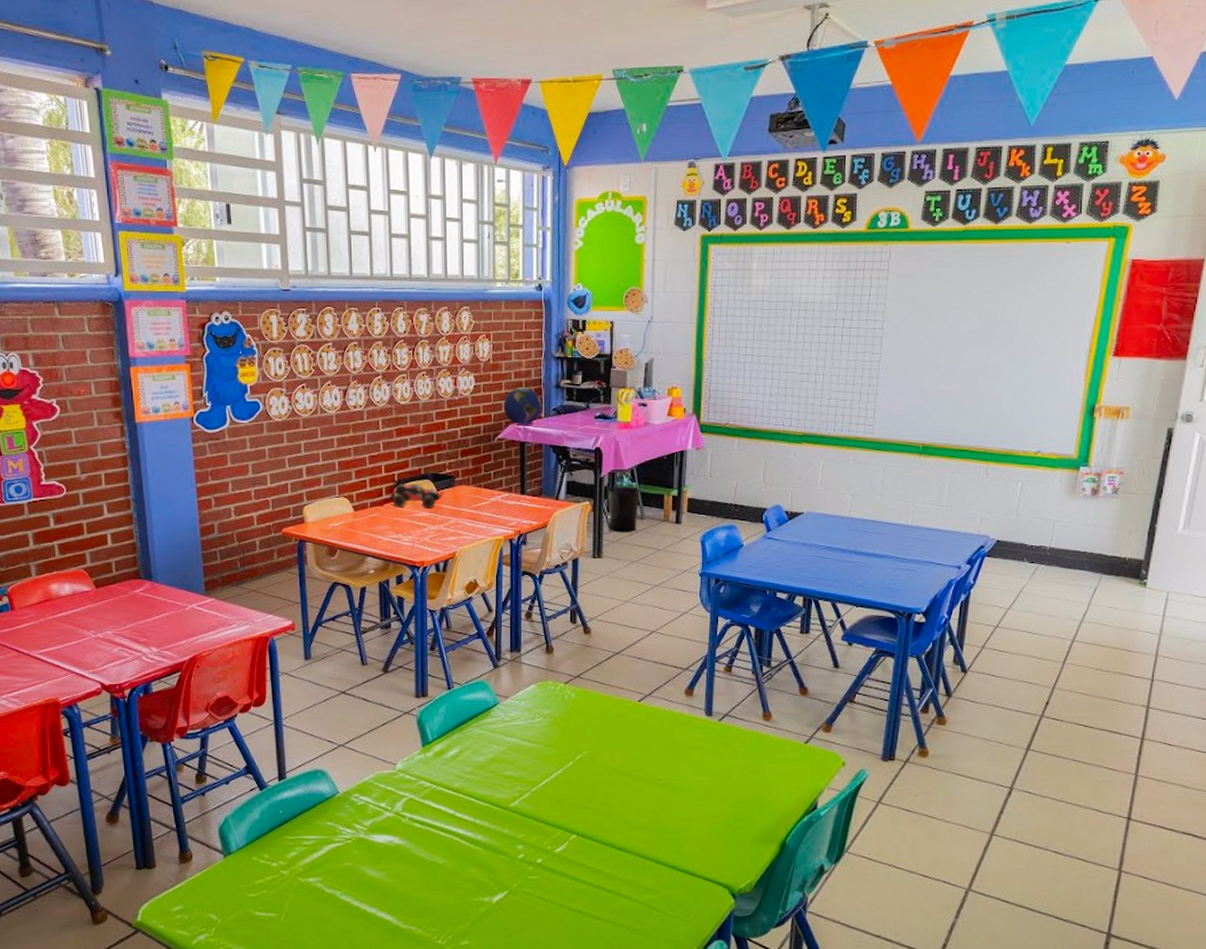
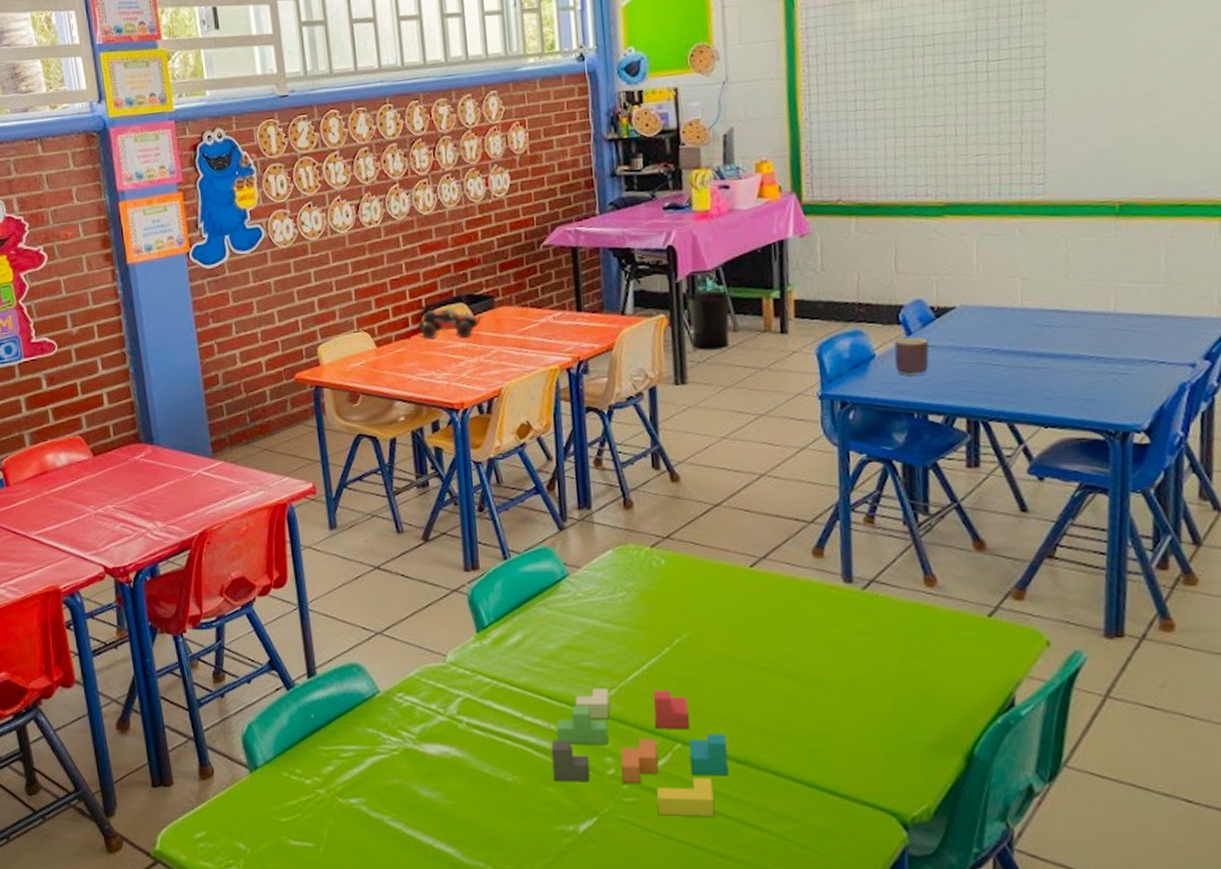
toy blocks: none [475,791,611,890] -> present [551,687,728,817]
globe: present [503,387,542,425] -> none [547,180,595,227]
mug: none [757,533,783,563] -> present [894,336,930,376]

